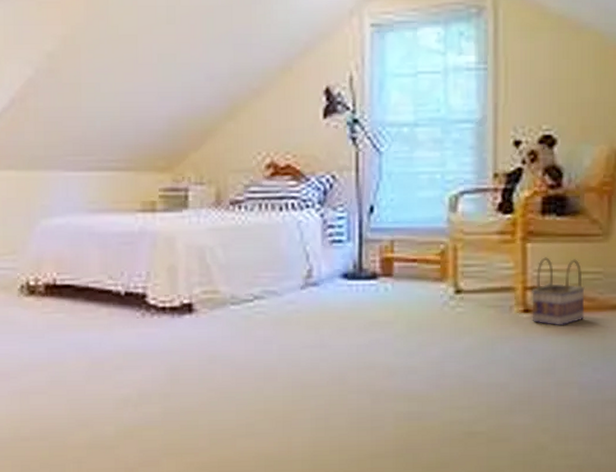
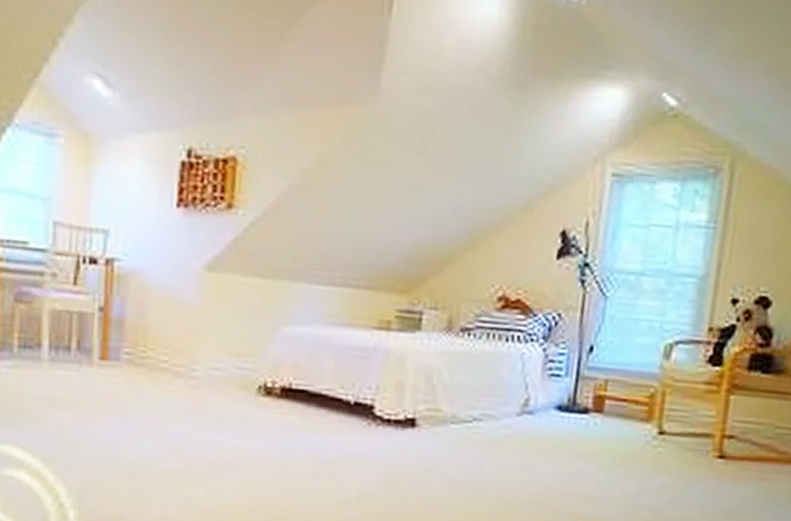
basket: present [532,257,585,326] -> none [725,409,778,474]

